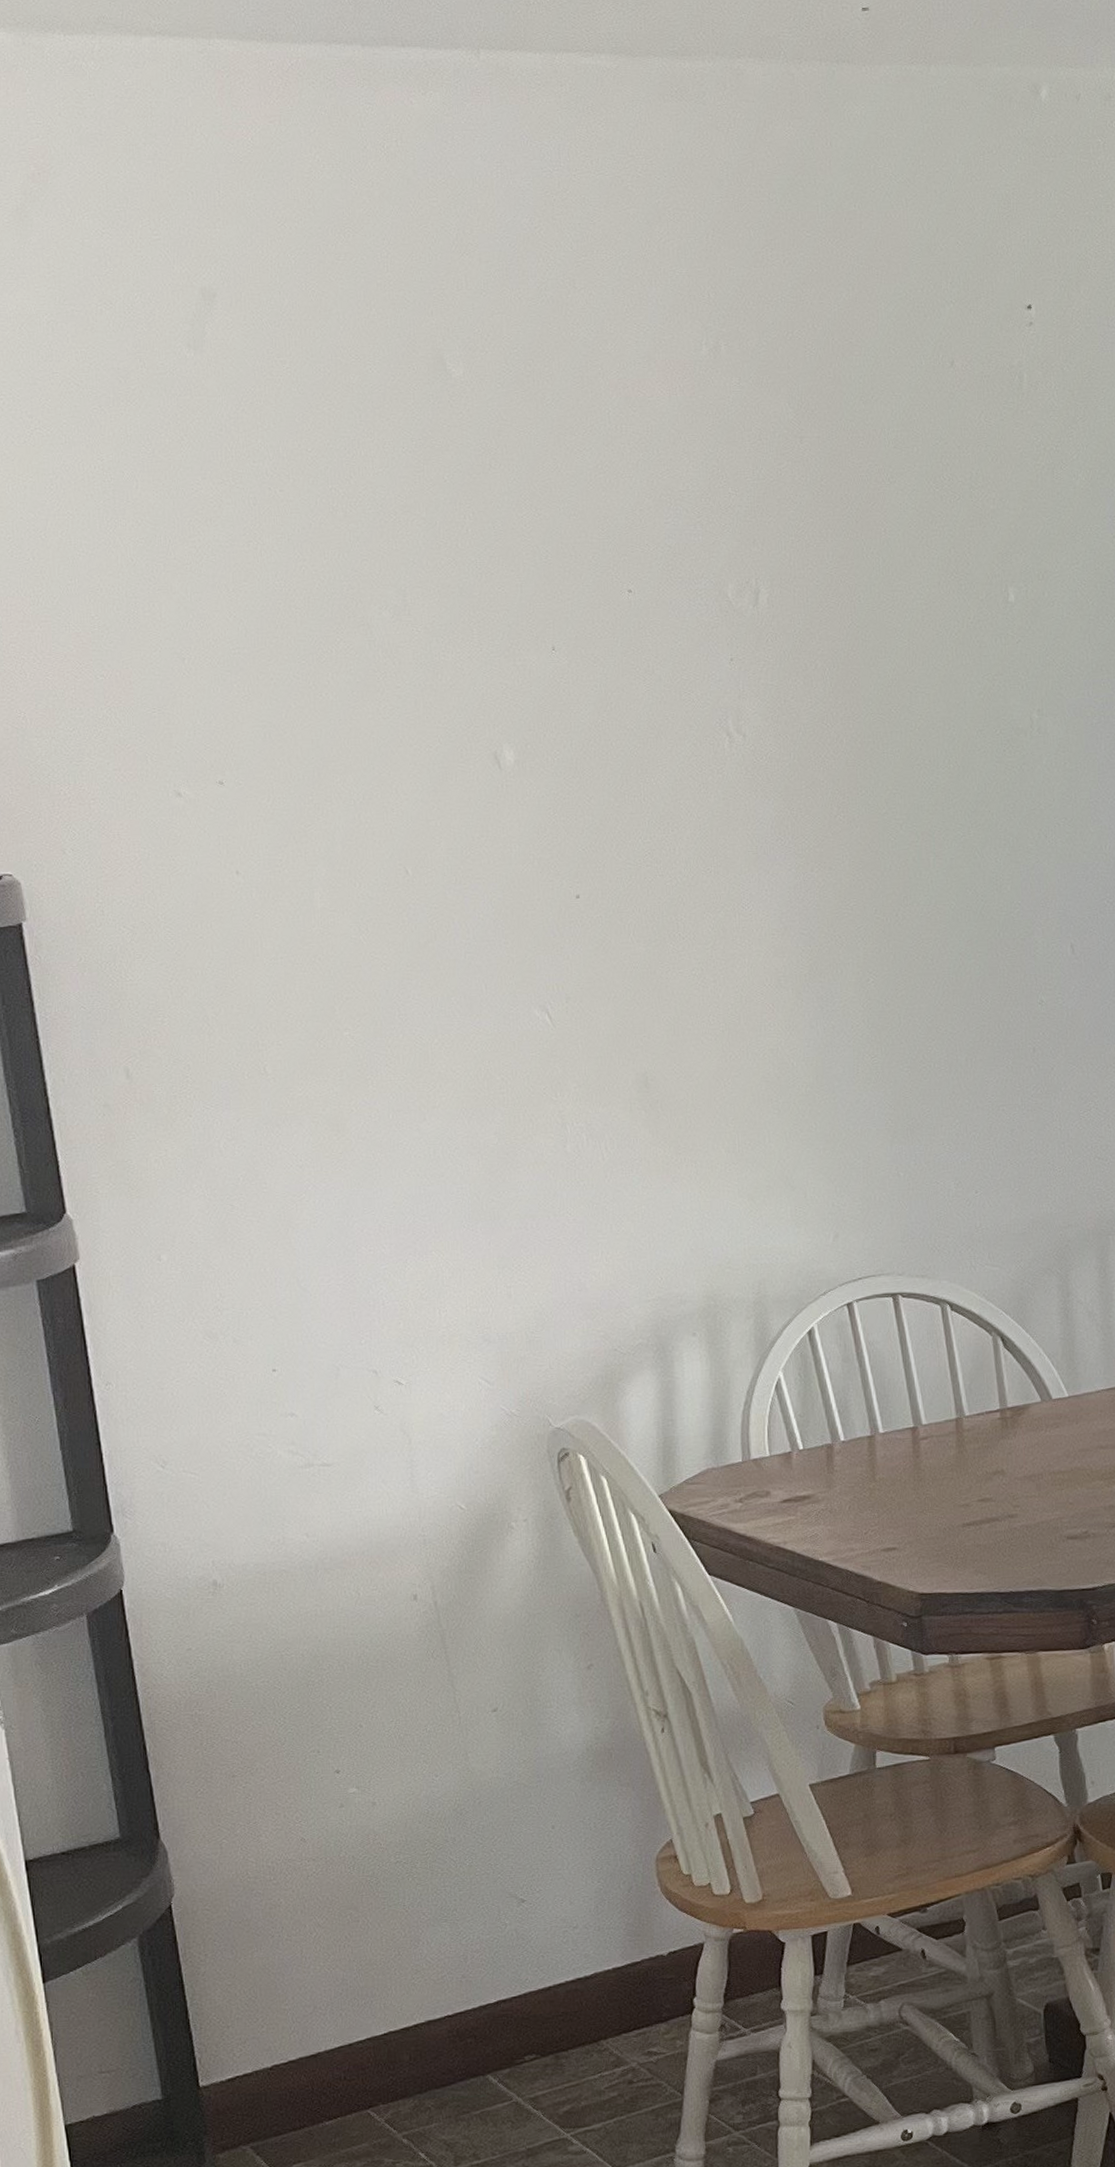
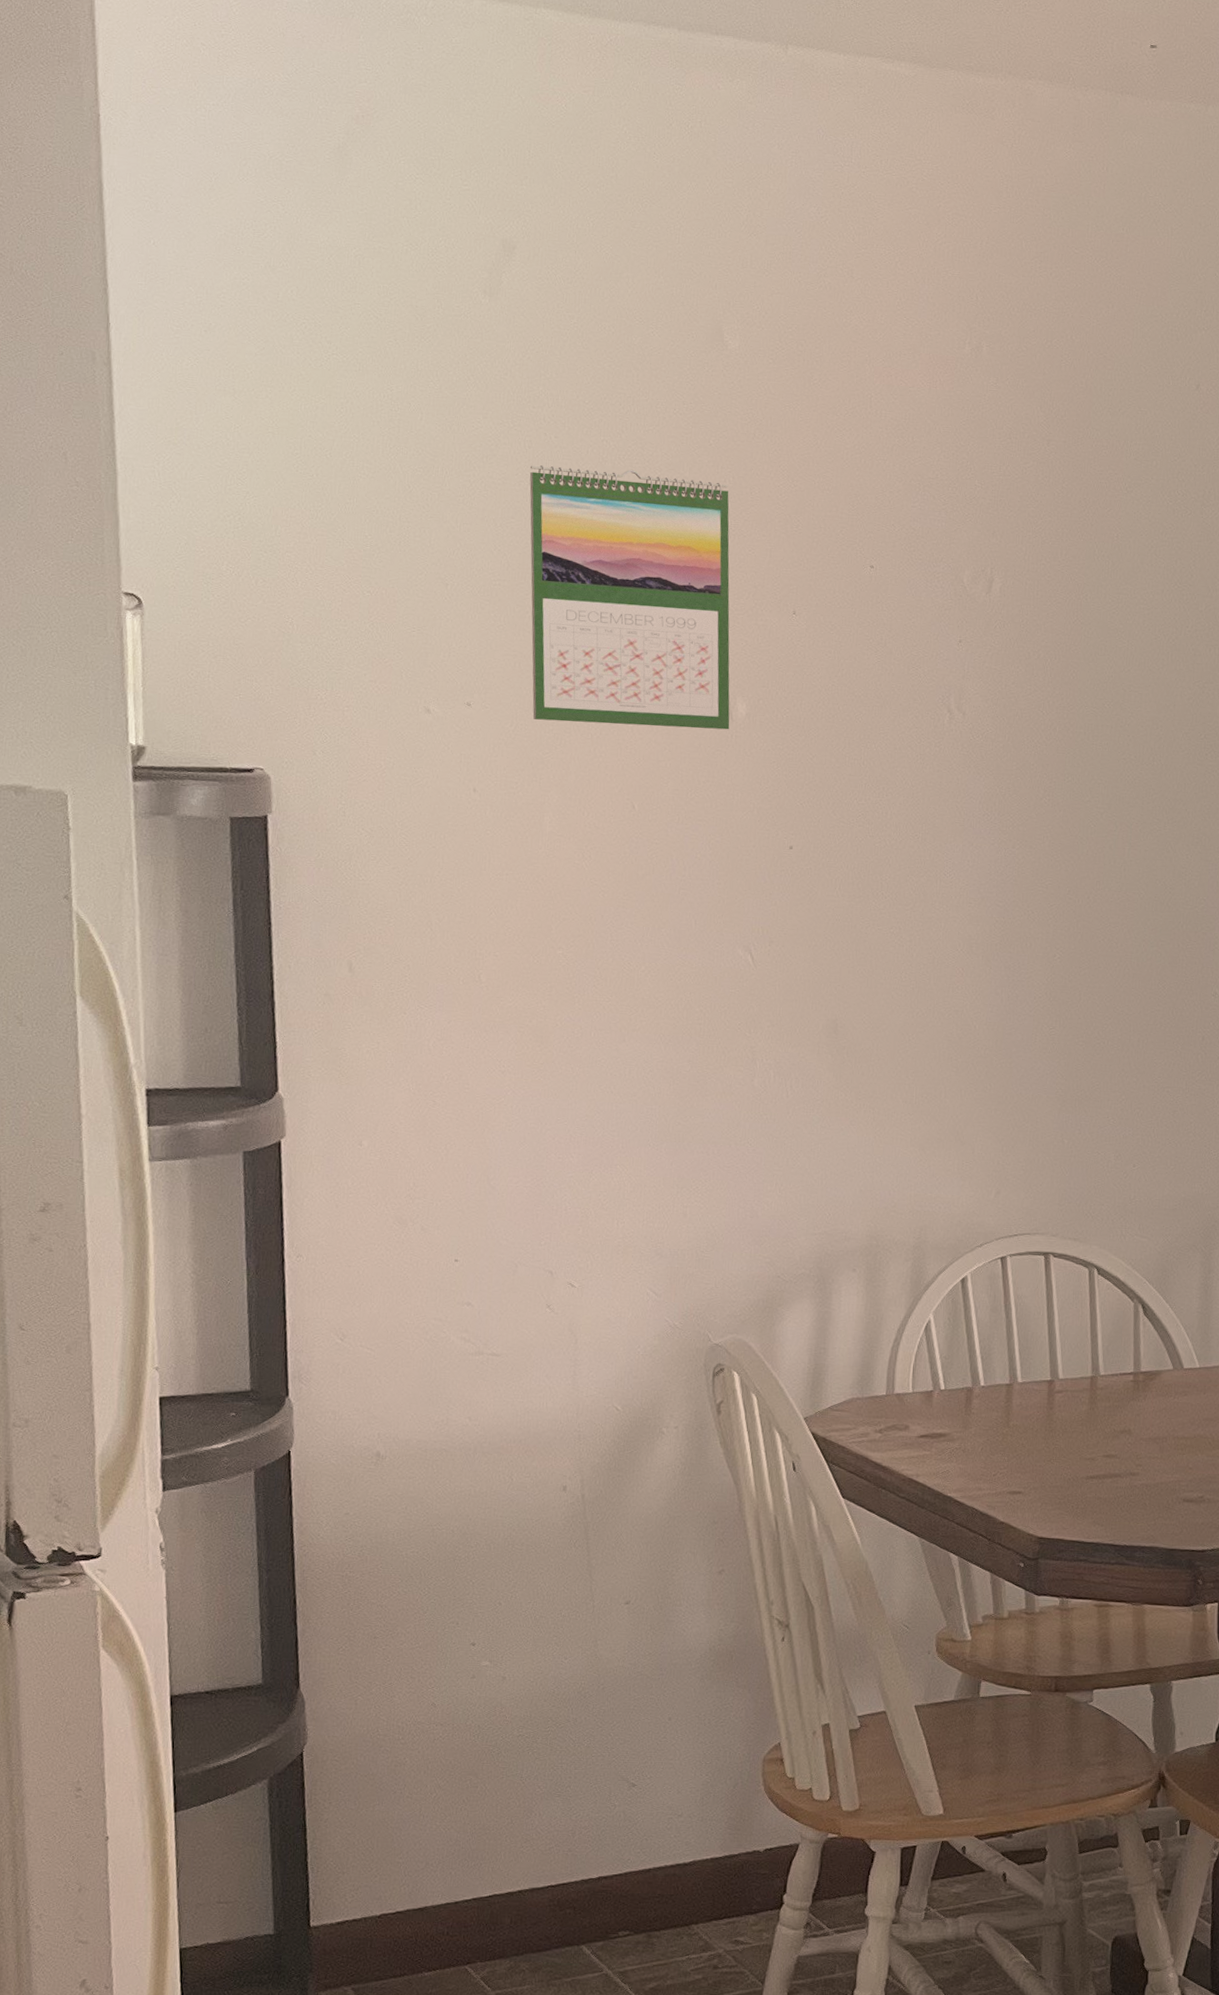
calendar: none [257,516,499,791] -> present [529,465,730,730]

